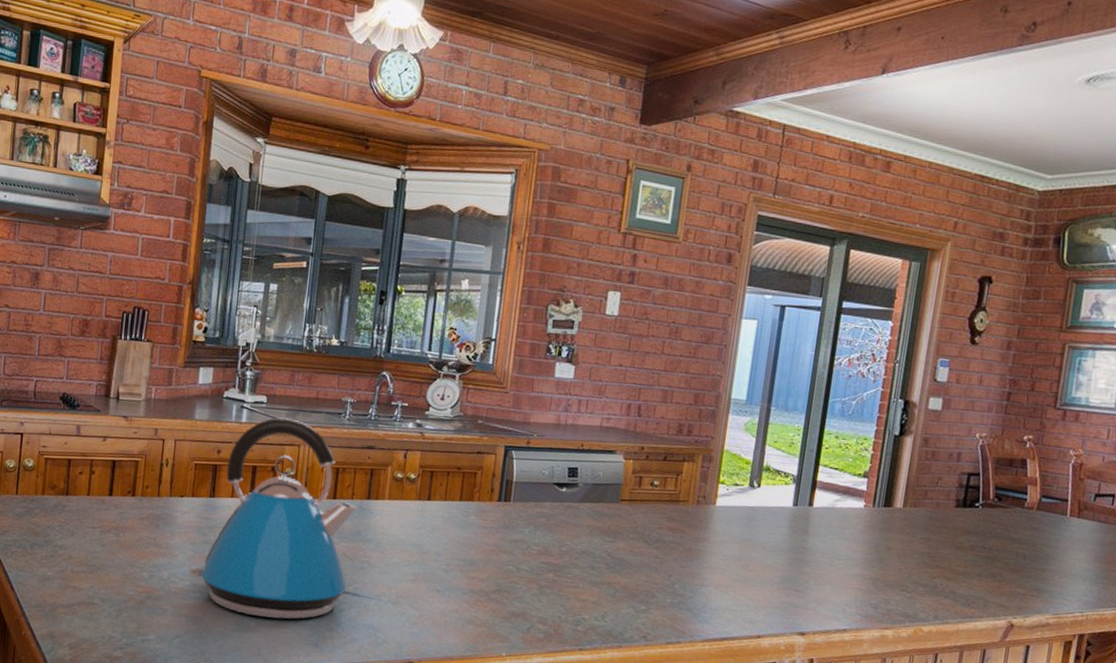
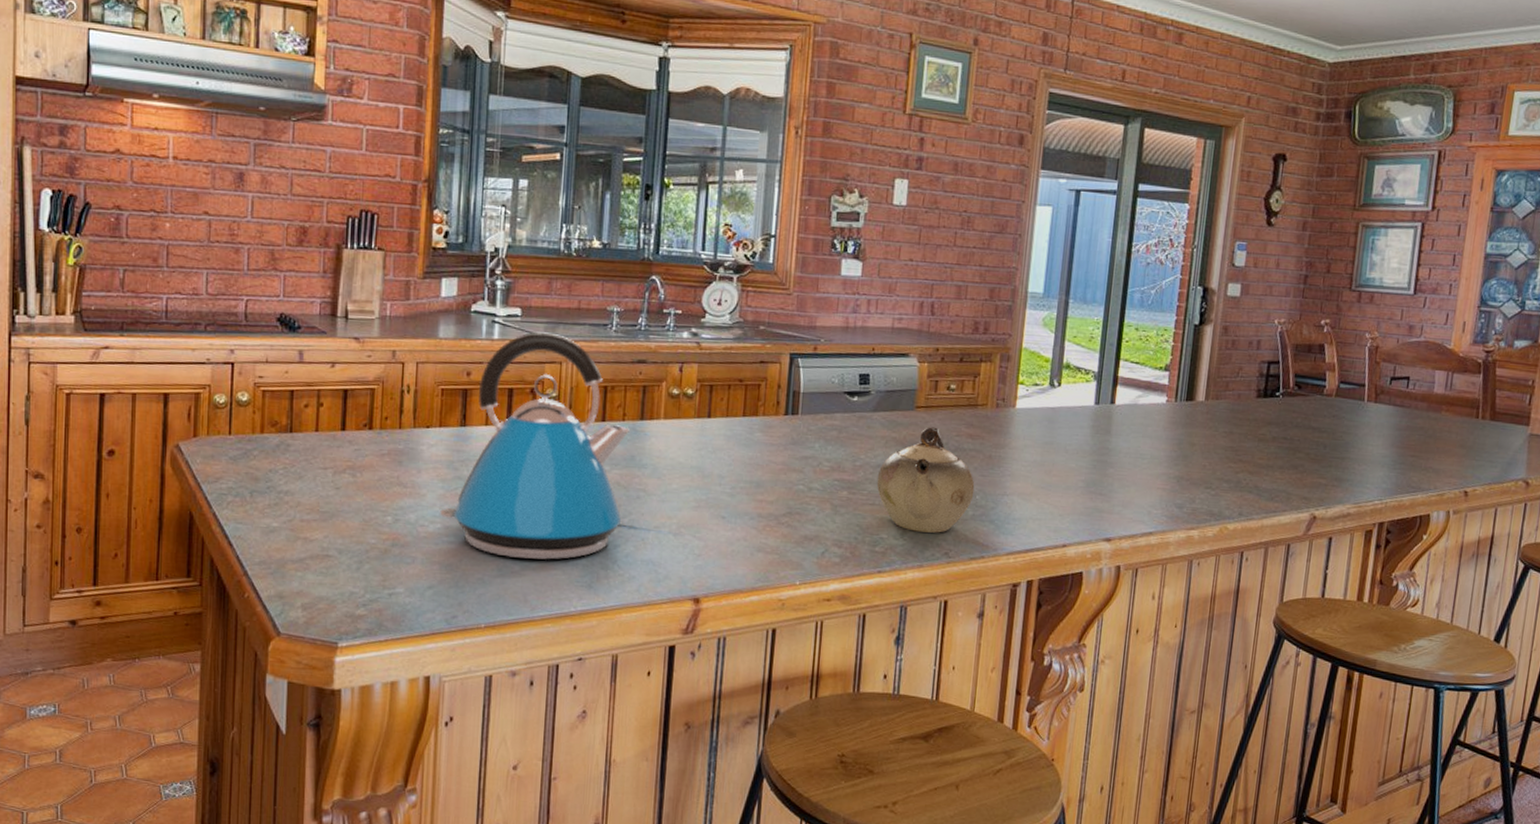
teapot: none [581,519,674,618] -> present [876,427,975,533]

